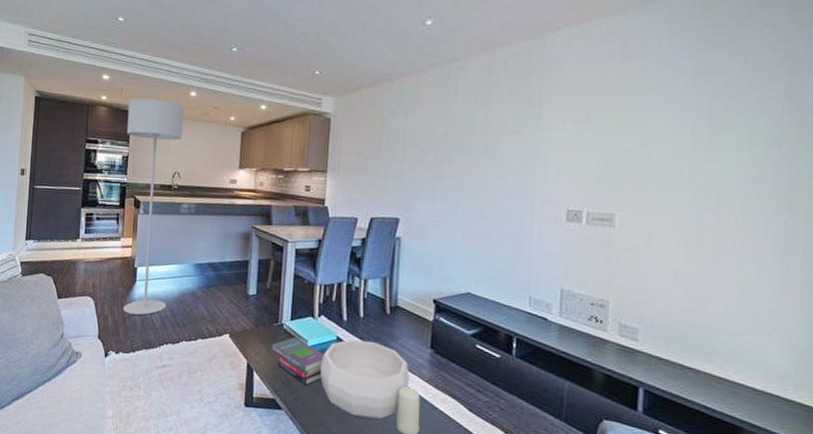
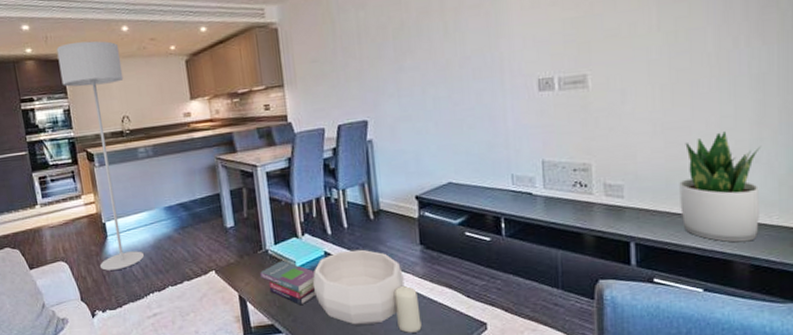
planter: none [693,294,779,411] -> present [679,131,760,243]

